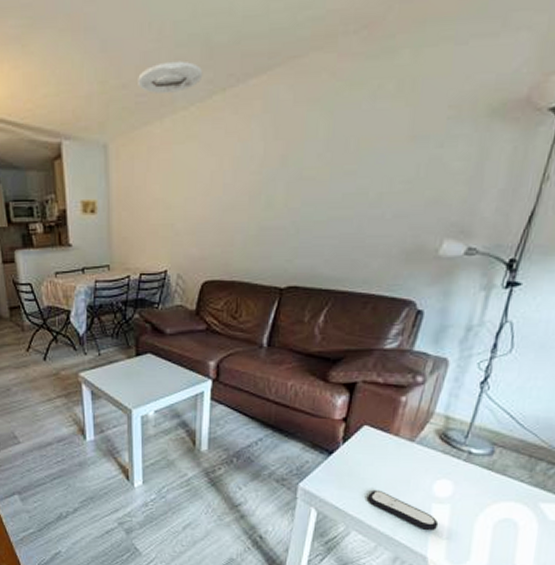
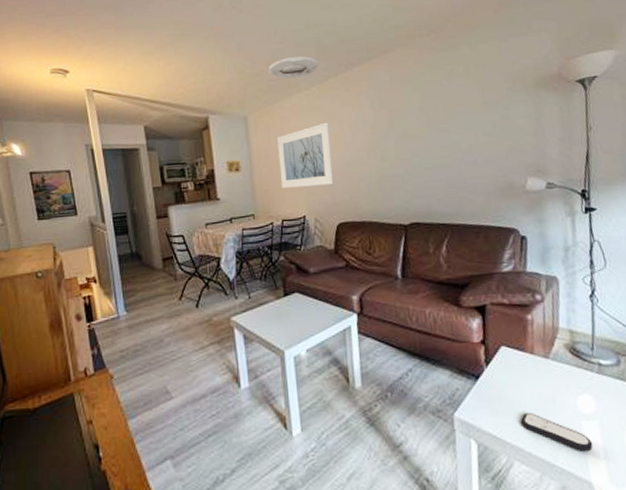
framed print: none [142,155,206,236] -> present [277,122,334,188]

